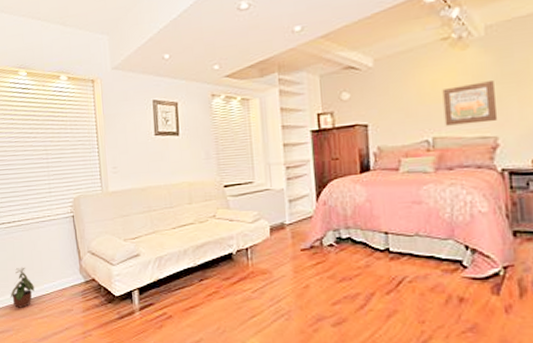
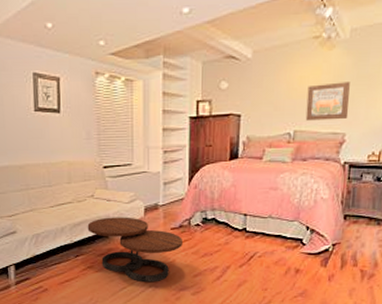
coffee table: none [210,237,316,311] -> present [87,217,182,283]

